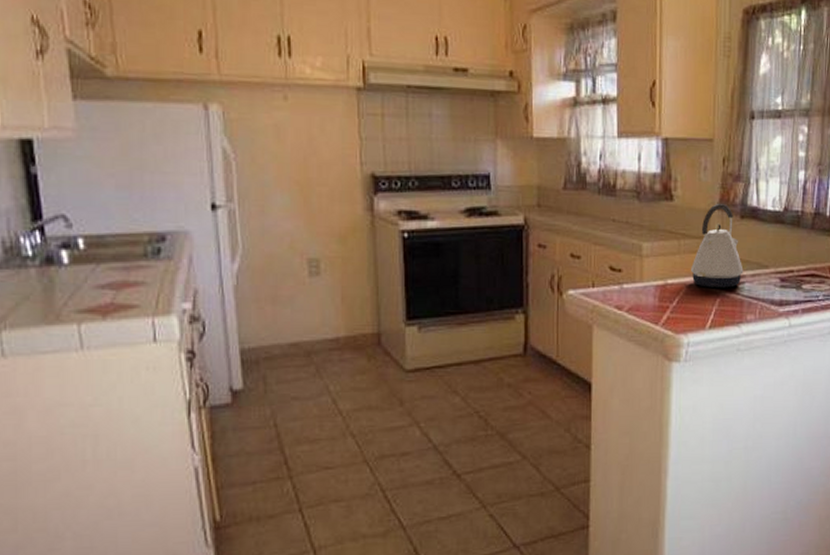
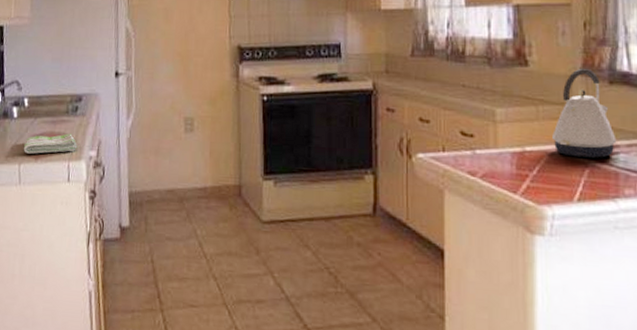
dish towel: none [82,282,164,310] -> present [23,133,78,154]

